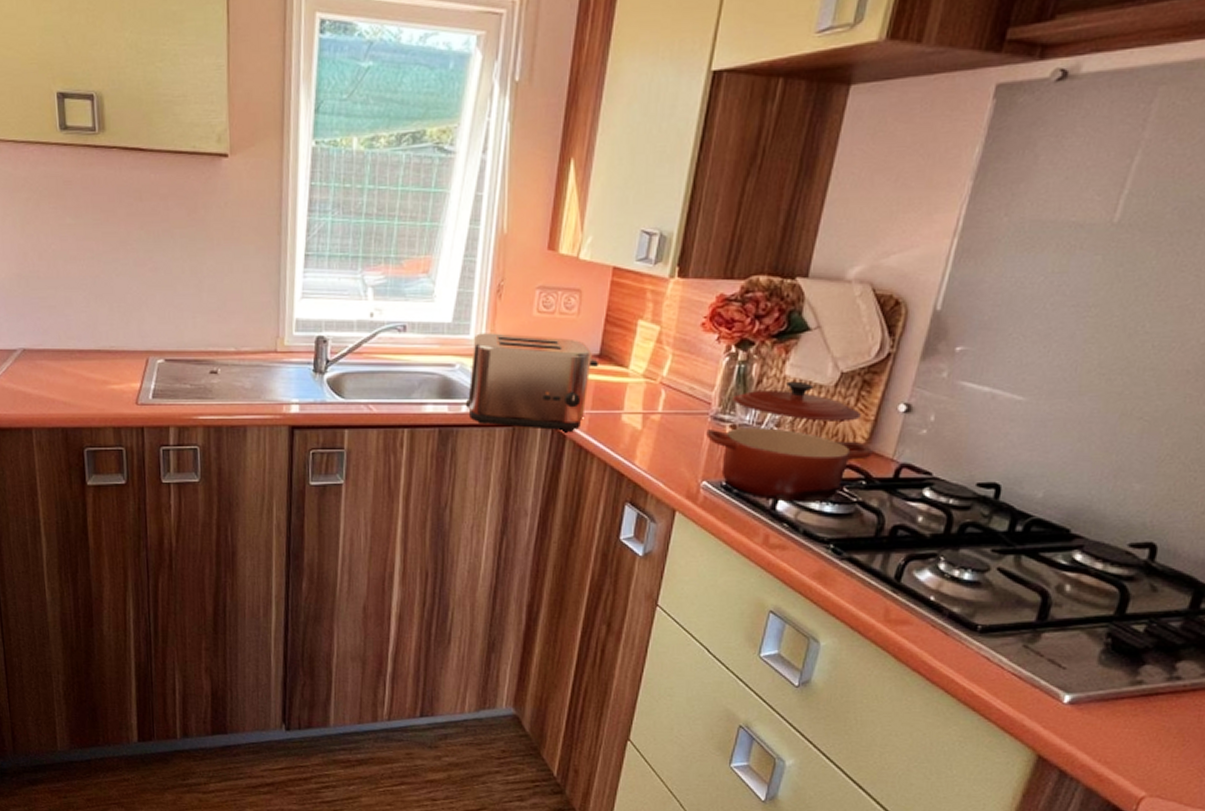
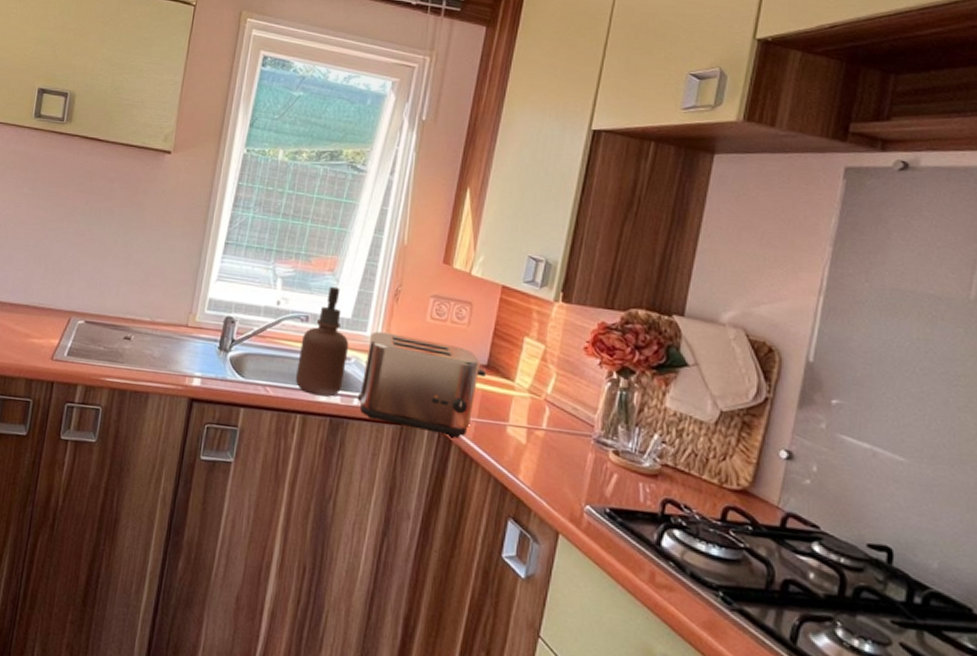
soap dispenser: none [398,289,452,409] -> present [295,286,349,398]
saucepan: present [706,381,874,504] -> none [589,413,758,544]

